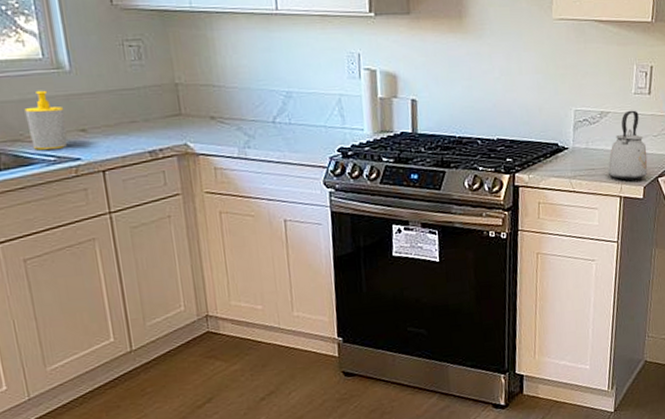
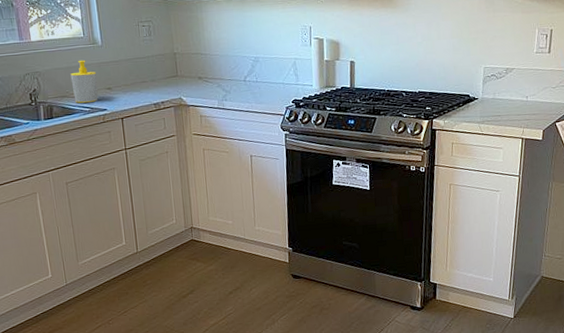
kettle: present [607,110,648,181] -> none [511,66,547,125]

